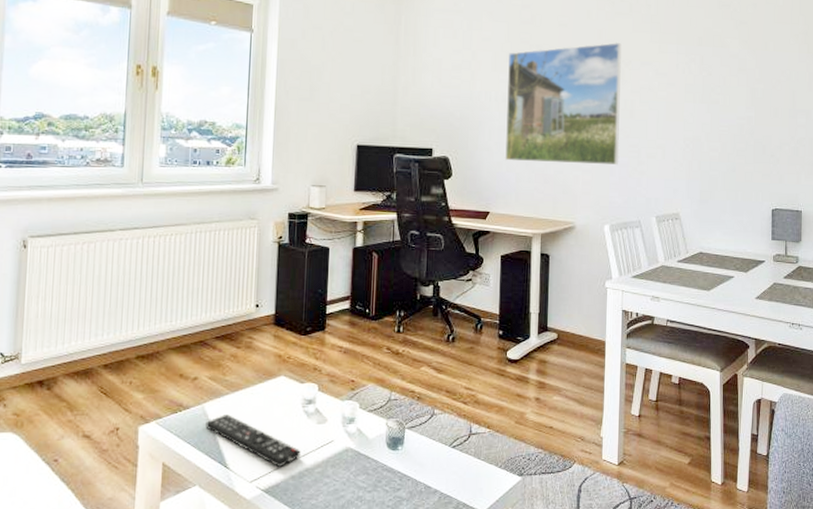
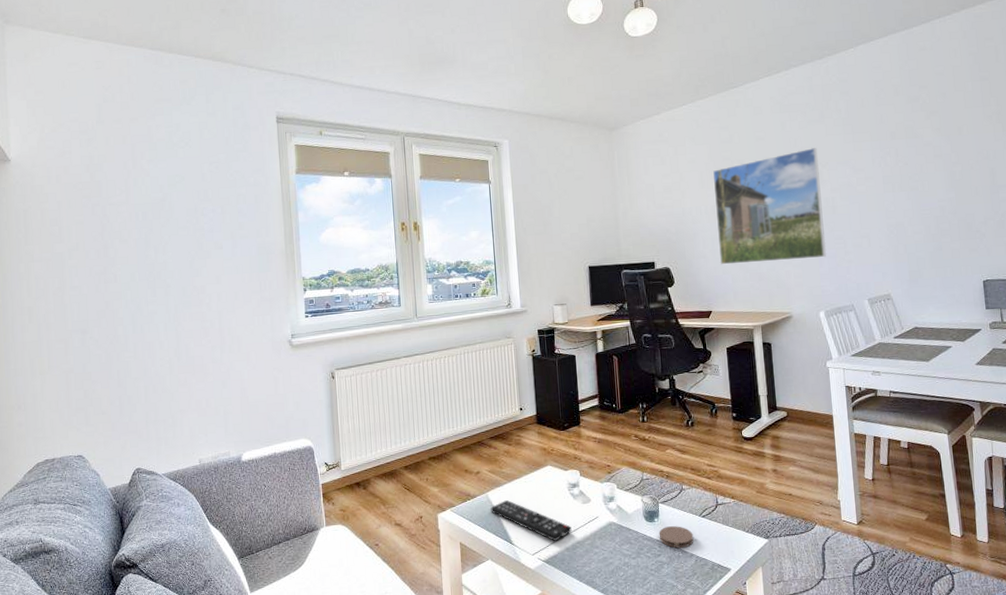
coaster: none [401,456,440,483] -> present [659,526,694,548]

